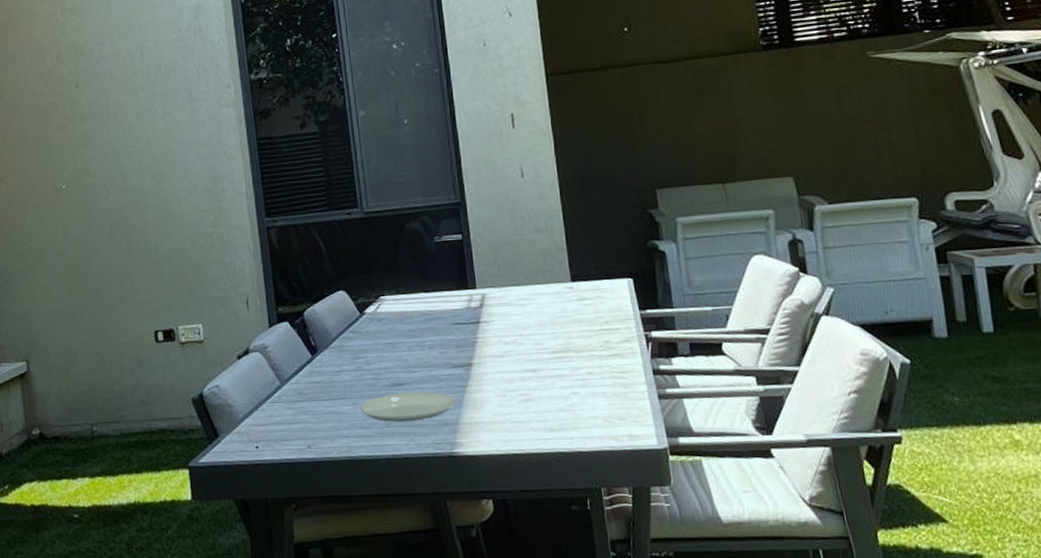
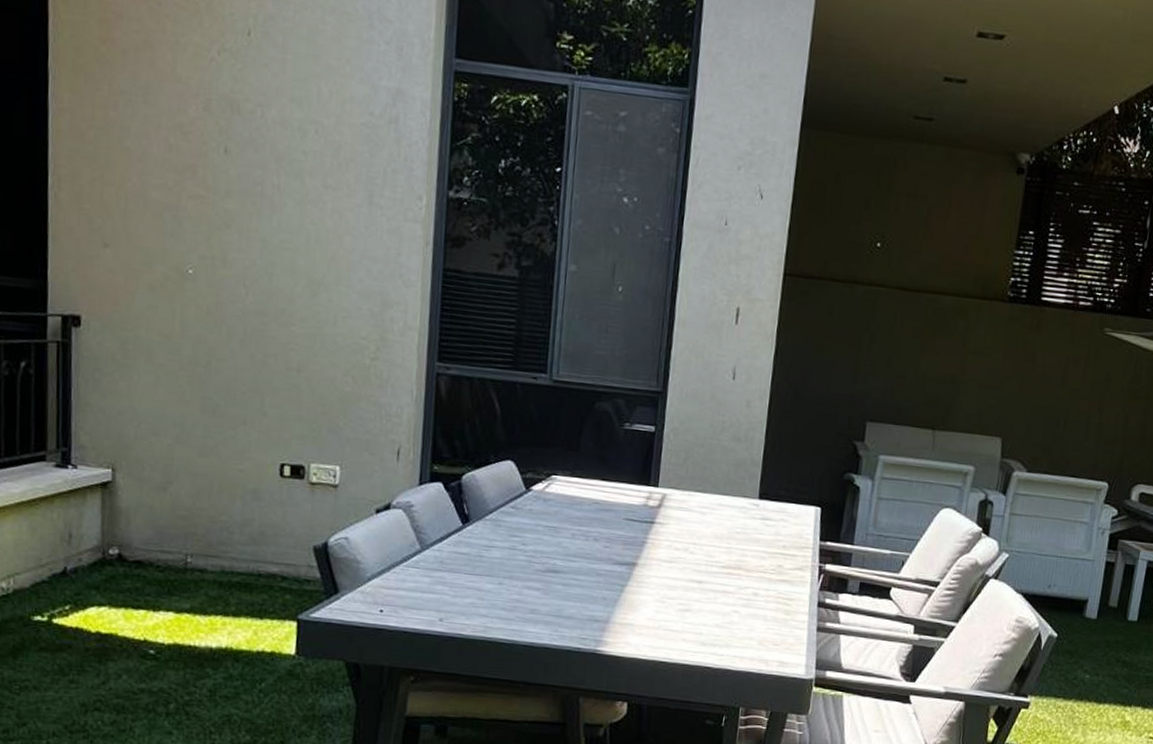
plate: present [360,391,456,422] -> none [505,580,611,612]

